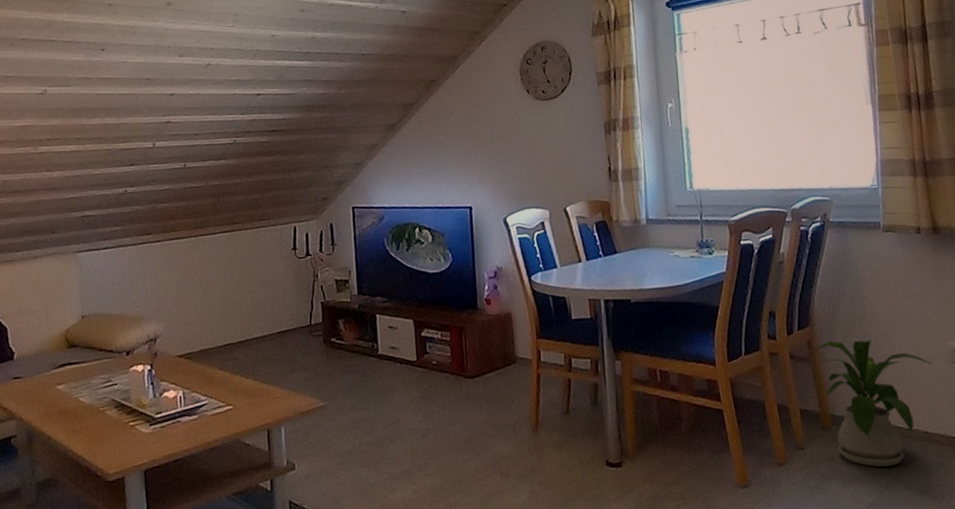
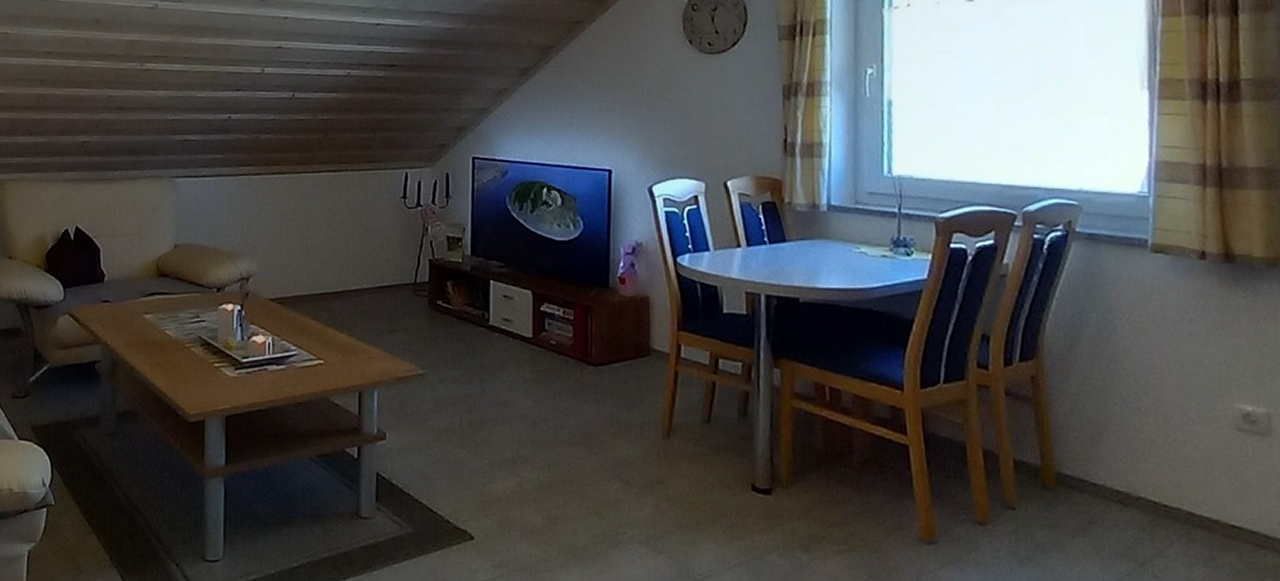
house plant: present [807,340,933,467] -> none [1030,380,1209,548]

